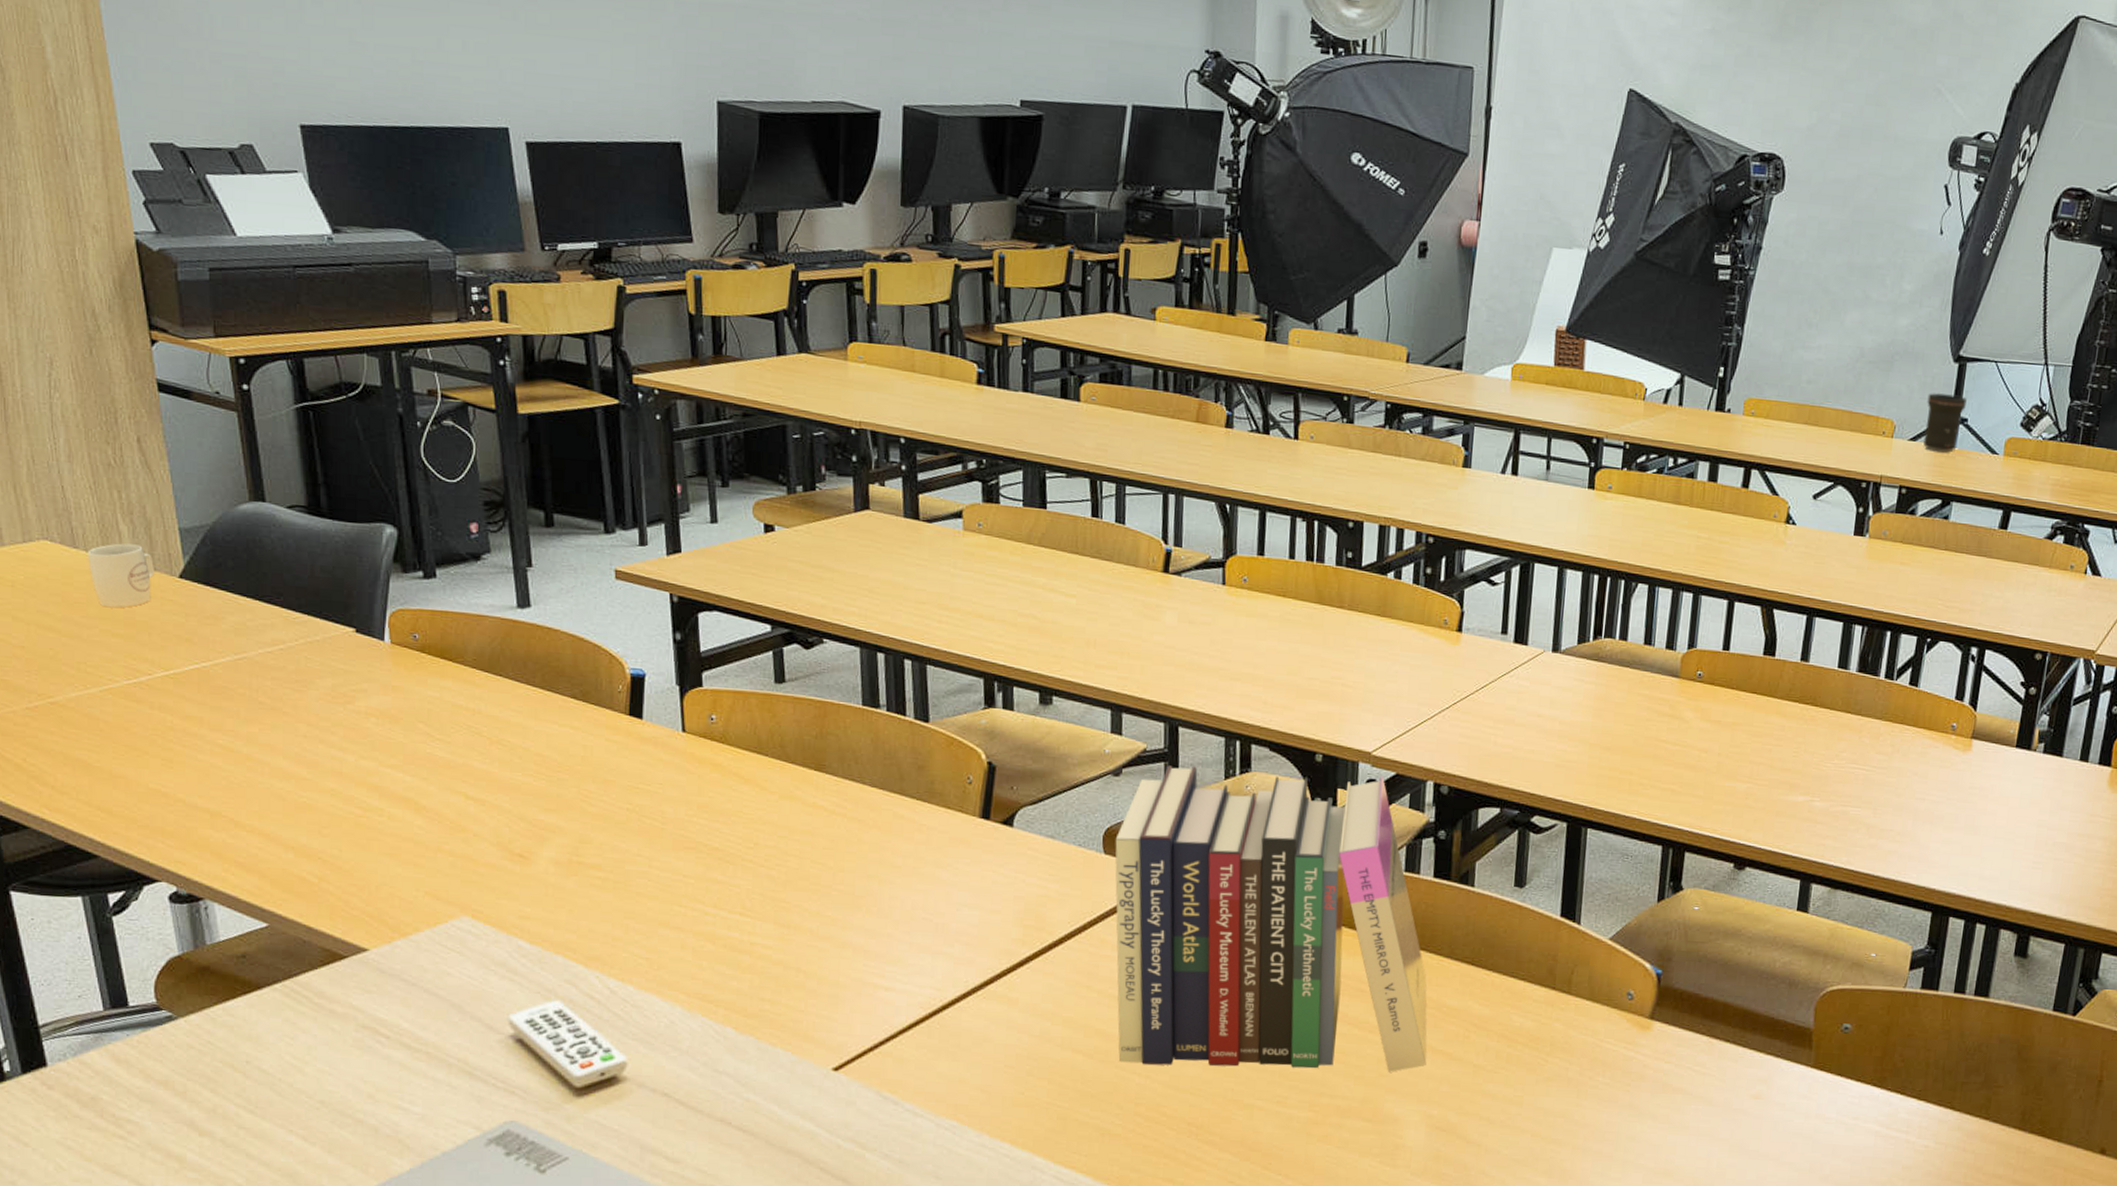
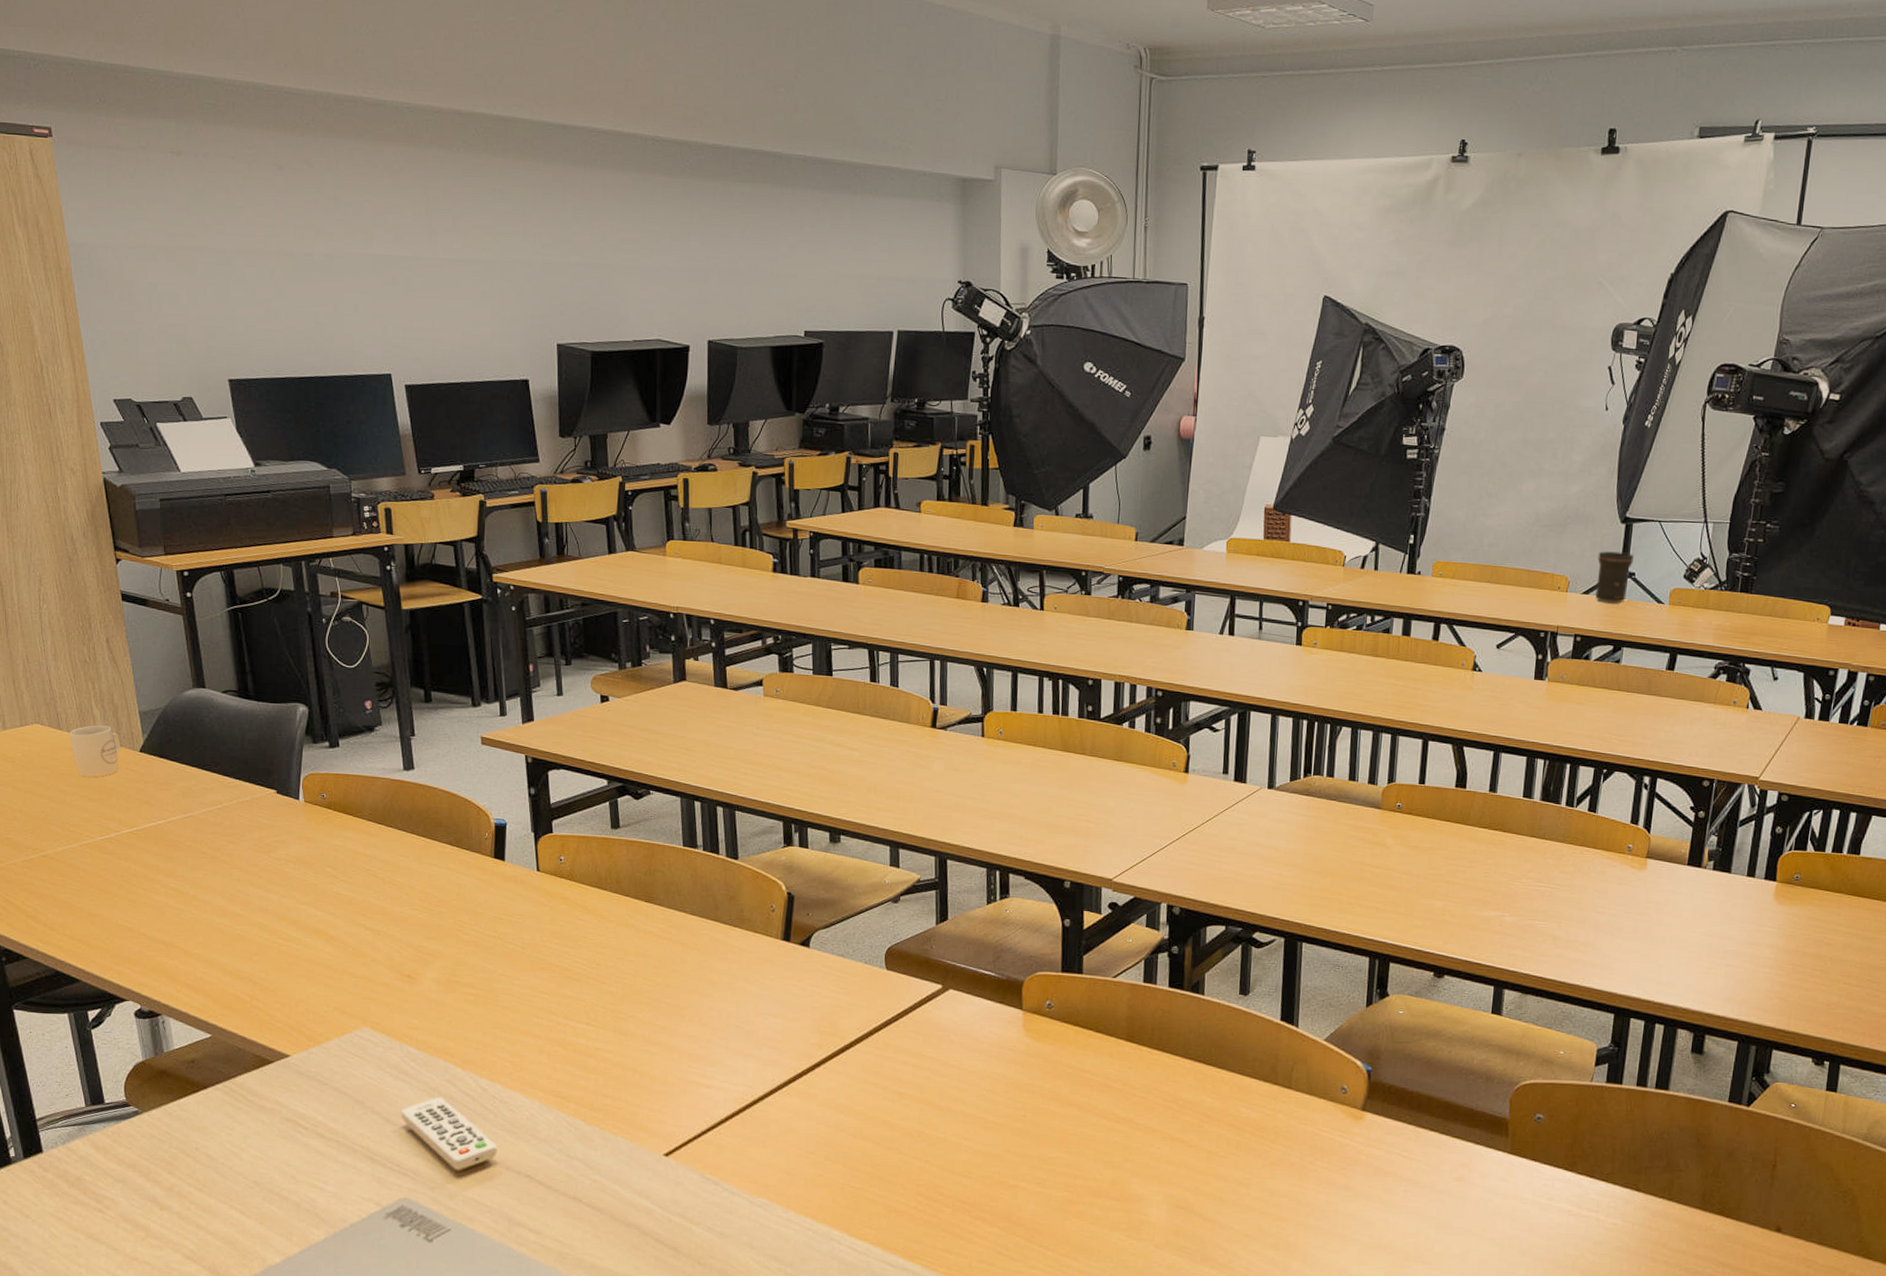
books: present [1115,765,1427,1072] -> none [895,893,1166,1158]

